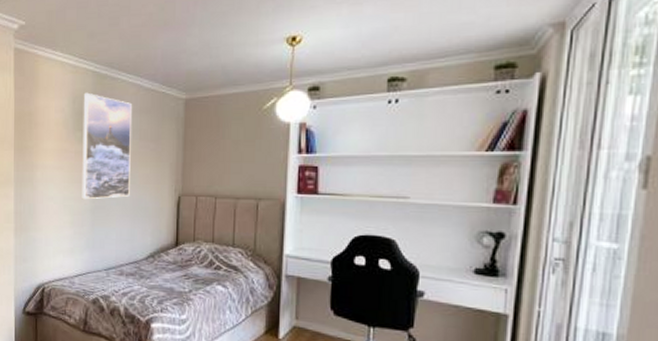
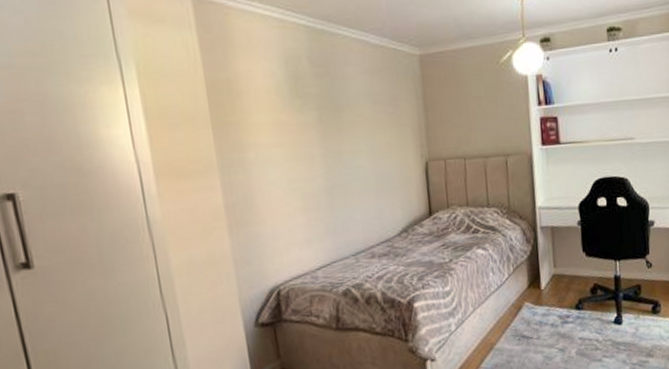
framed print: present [82,92,133,200] -> none [297,51,371,179]

